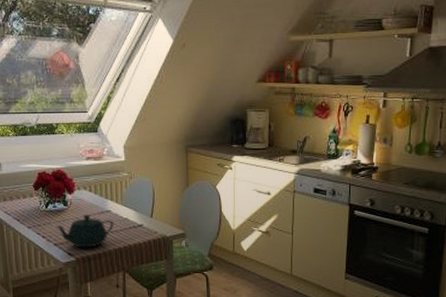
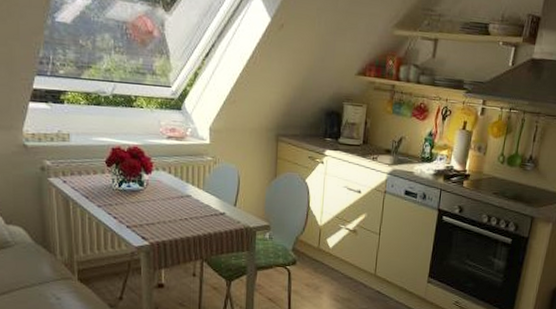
teapot: present [54,214,114,248] -> none [128,197,194,233]

